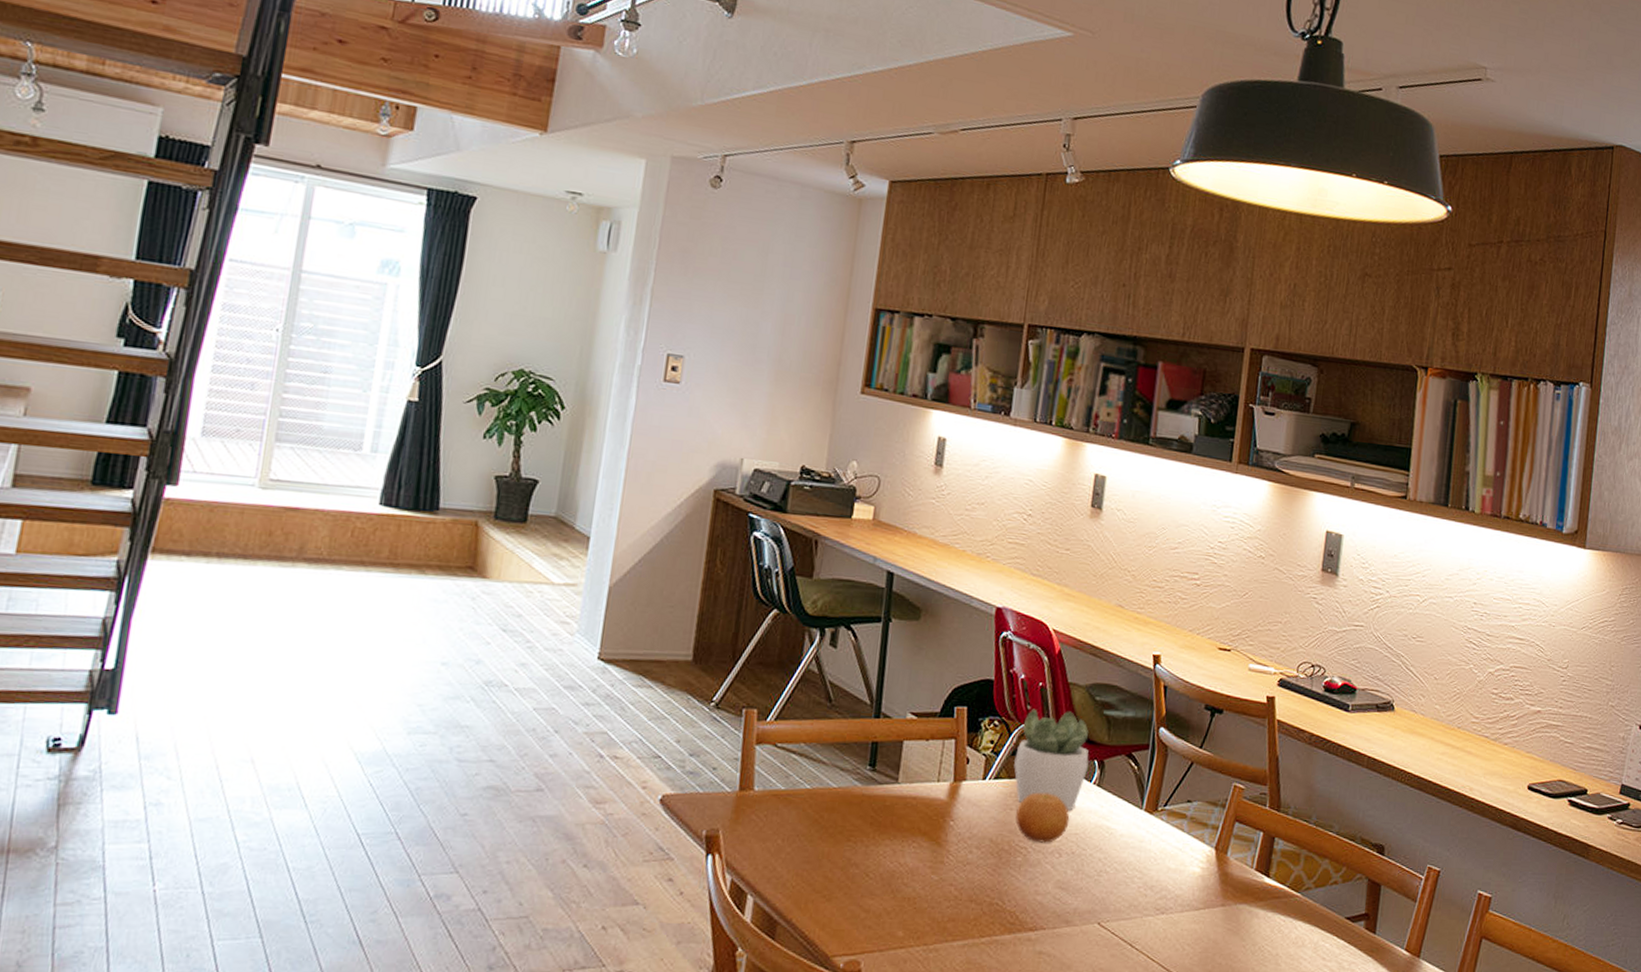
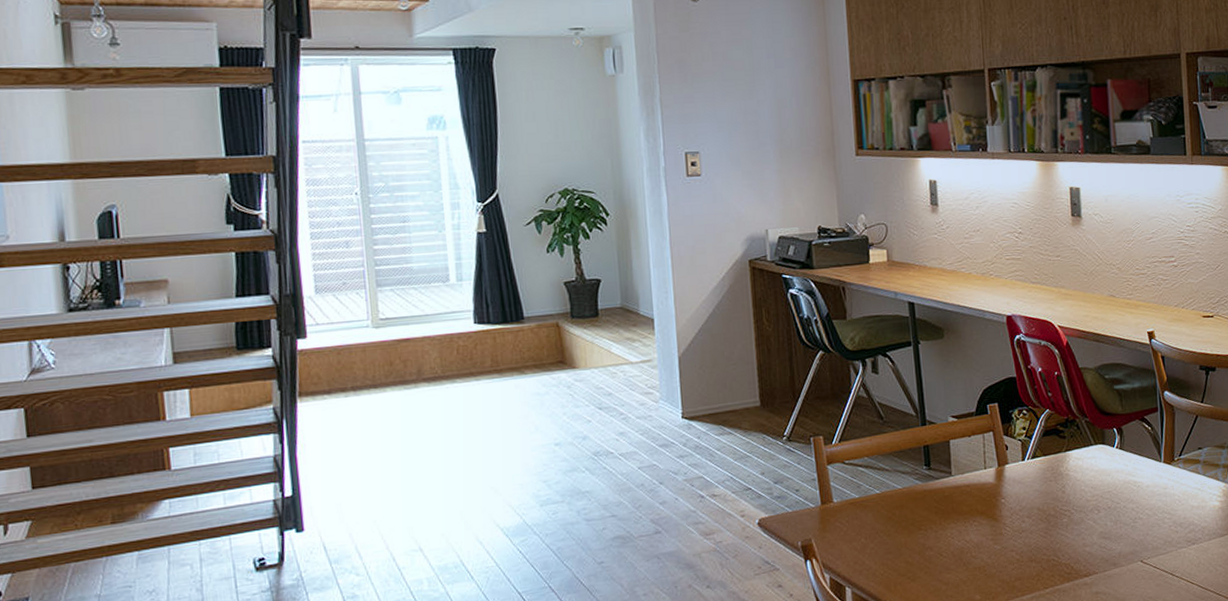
succulent plant: present [1014,708,1089,810] -> none [1046,391,1109,474]
fruit: present [1015,792,1070,843] -> none [1055,462,1102,505]

